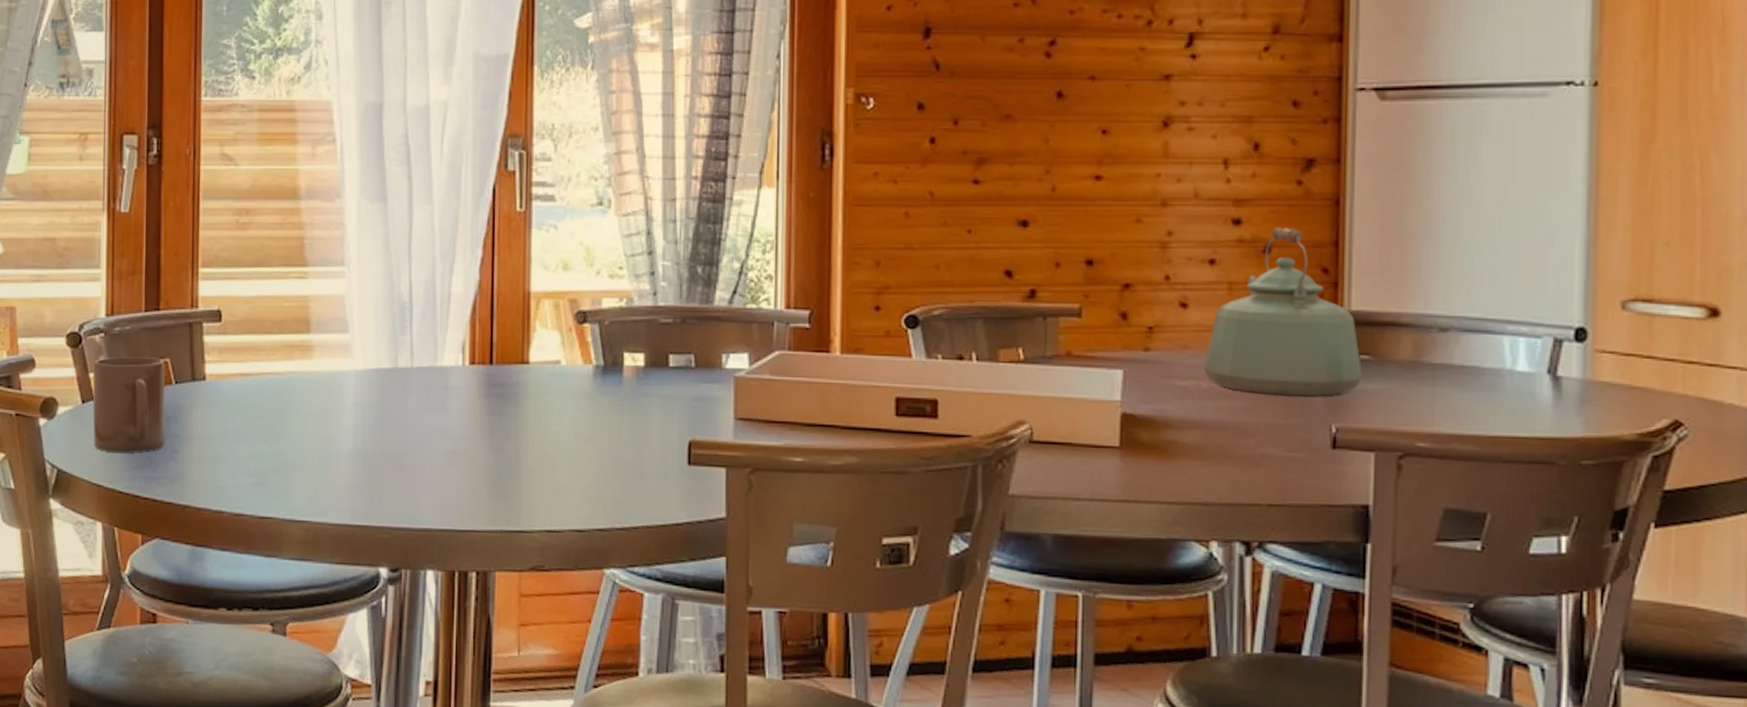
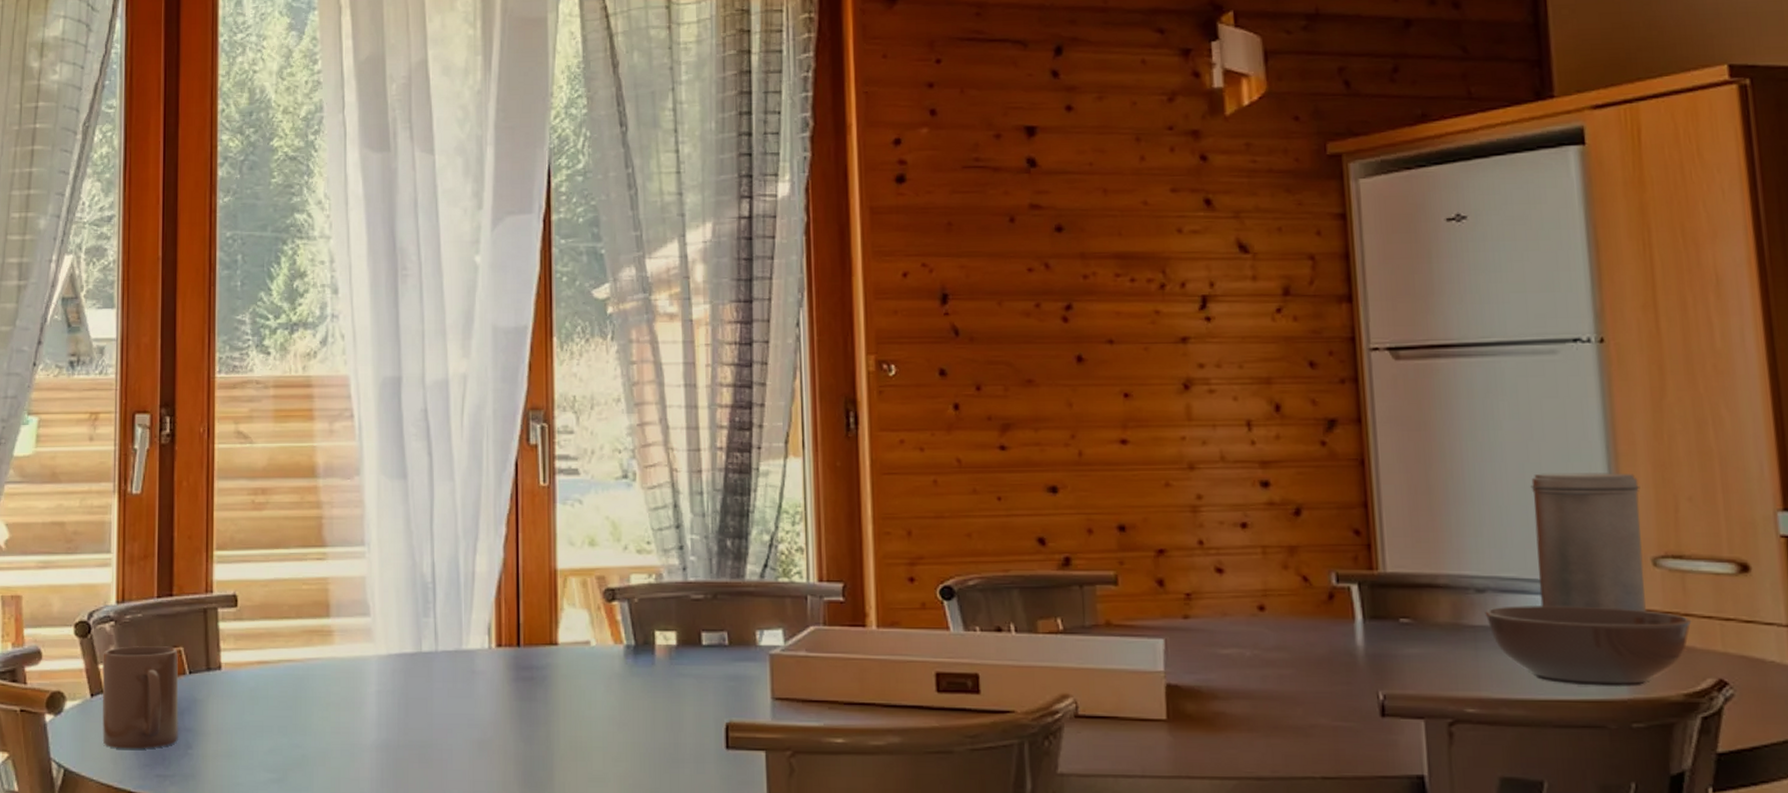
kettle: present [1203,226,1363,397] -> none [1244,488,1405,663]
bowl: none [1446,345,1654,425] -> present [1484,606,1692,686]
canister: none [1503,216,1618,353] -> present [1530,473,1646,612]

